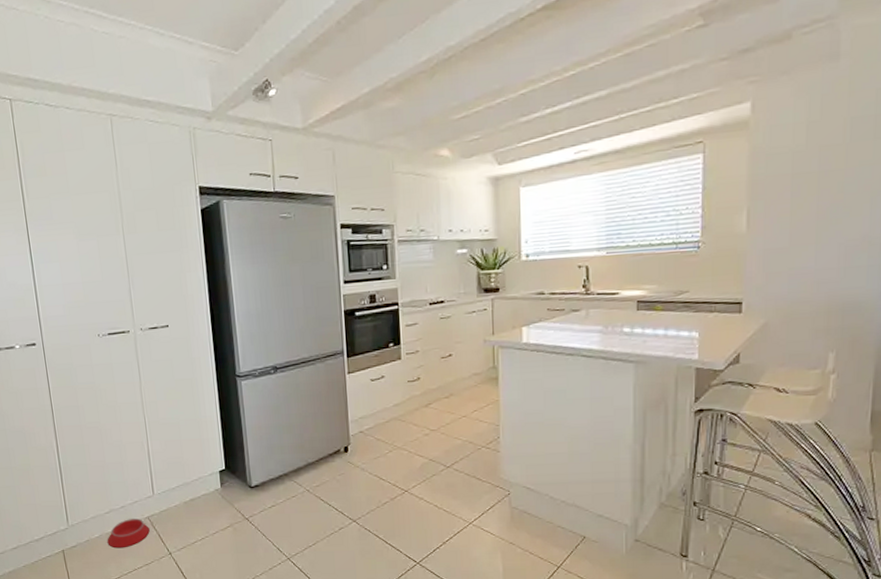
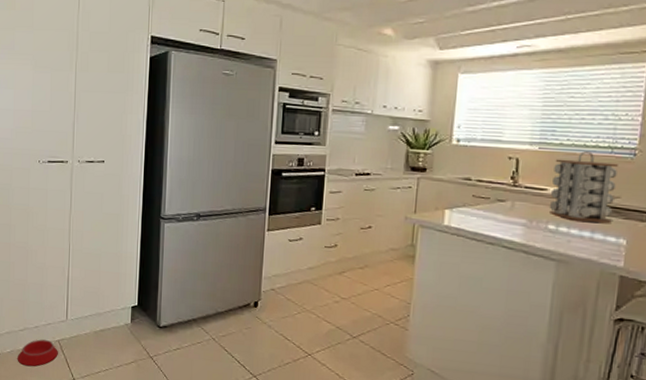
spice rack: none [622,250,683,321] -> present [549,151,618,223]

